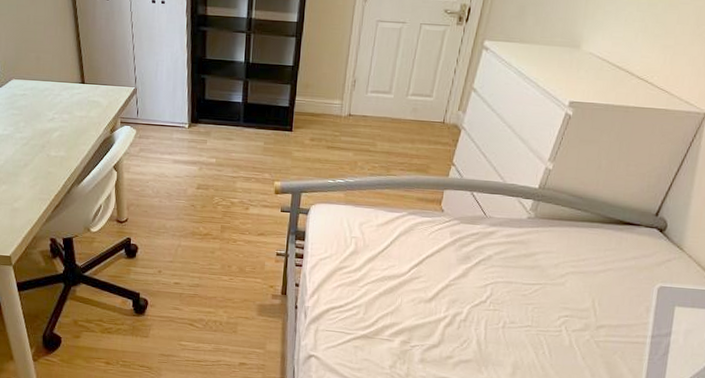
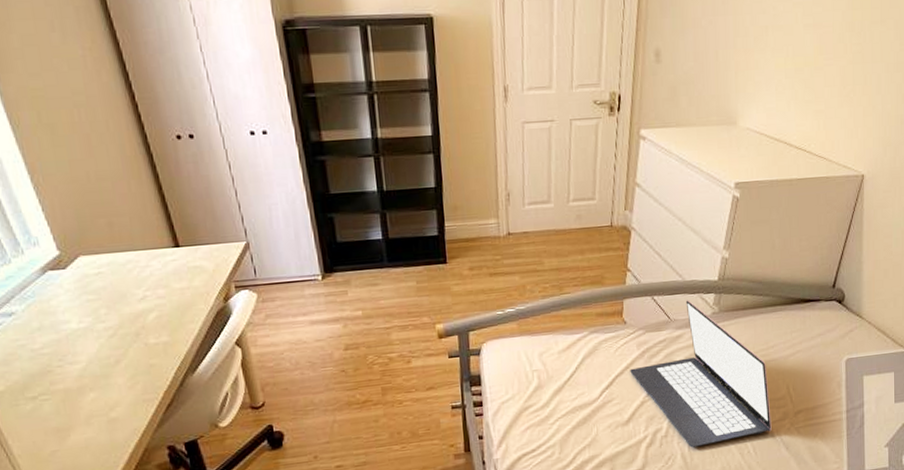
laptop: none [440,201,575,339] -> present [630,300,772,448]

